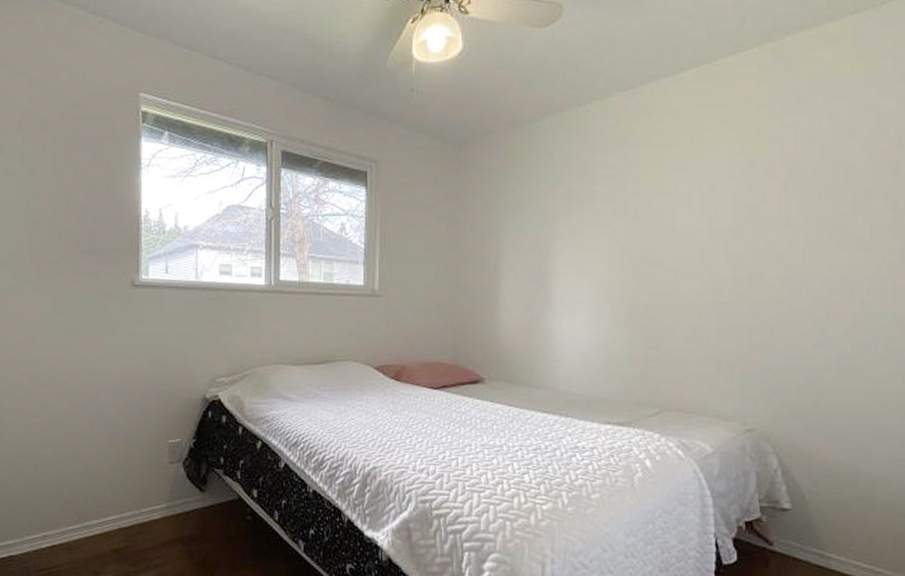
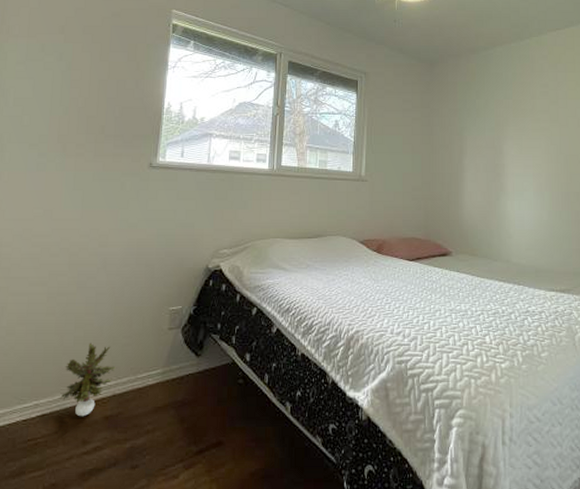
potted plant: none [67,475,119,549] -> present [60,342,116,417]

